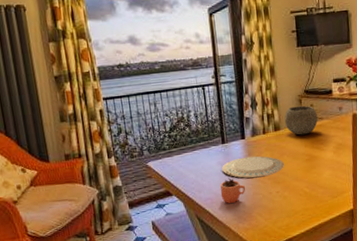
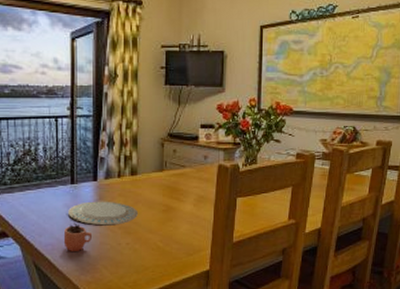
bowl: present [284,105,318,135] -> none [143,150,180,183]

